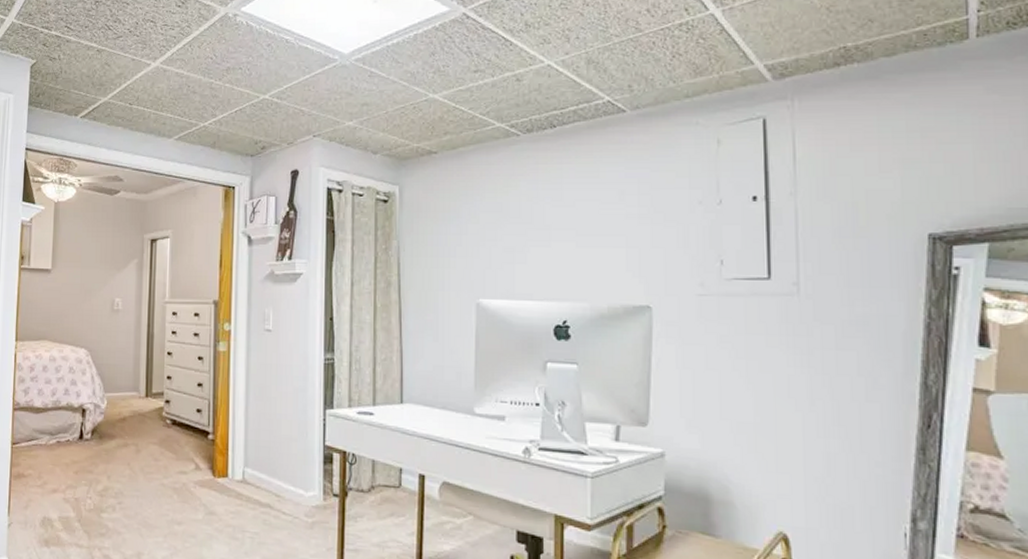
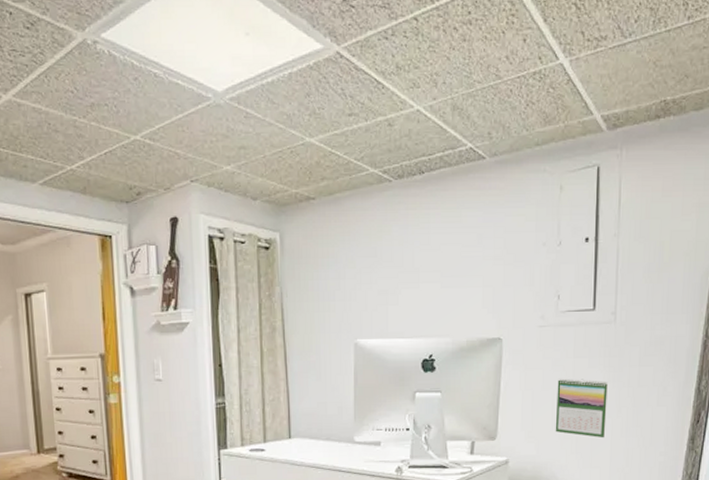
calendar: none [725,357,795,437] -> present [555,378,608,438]

